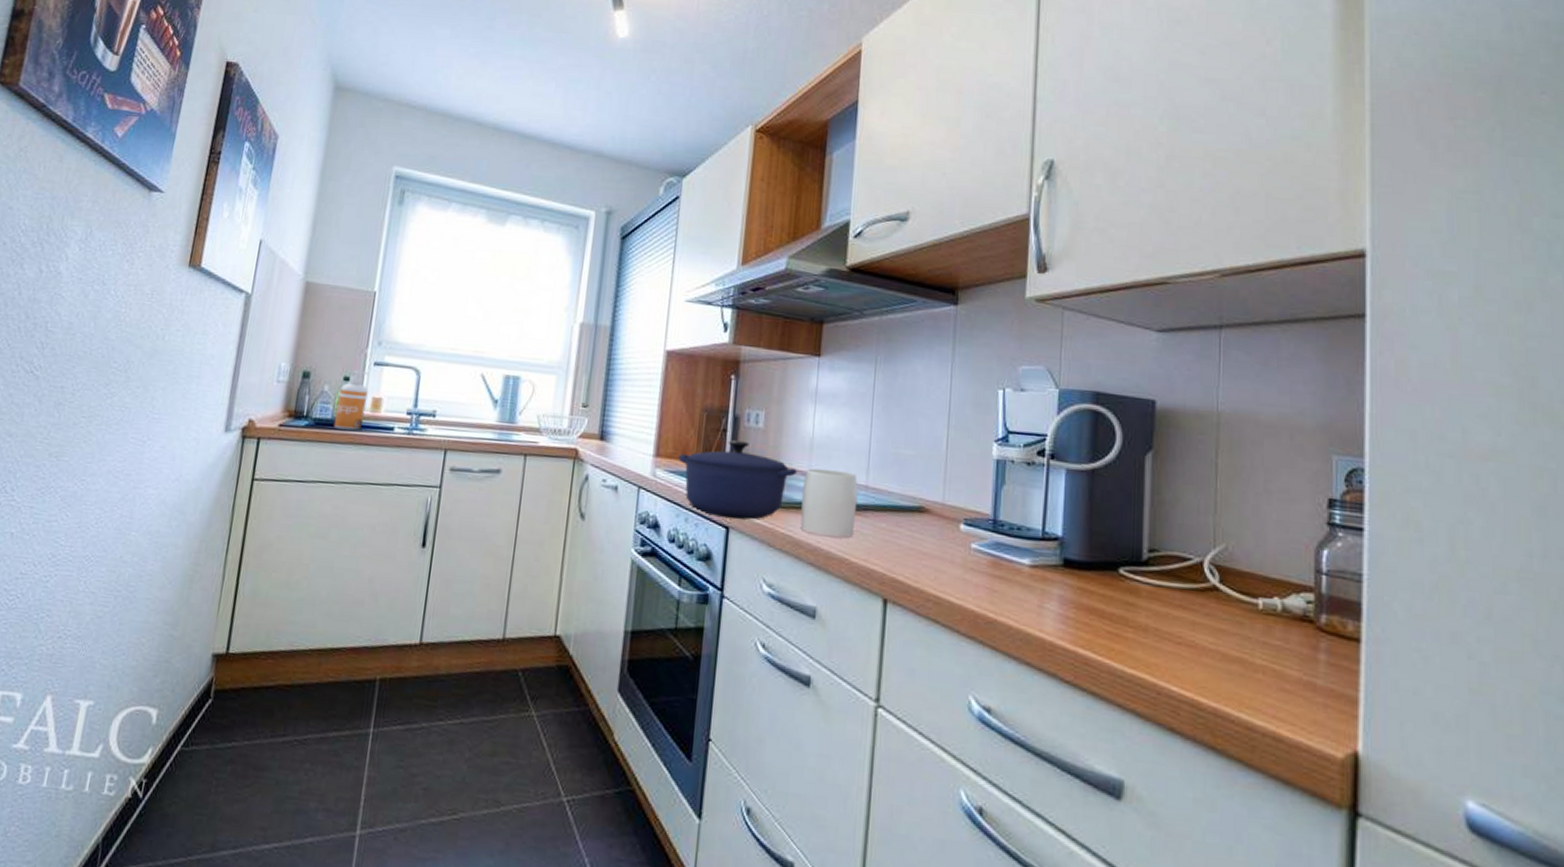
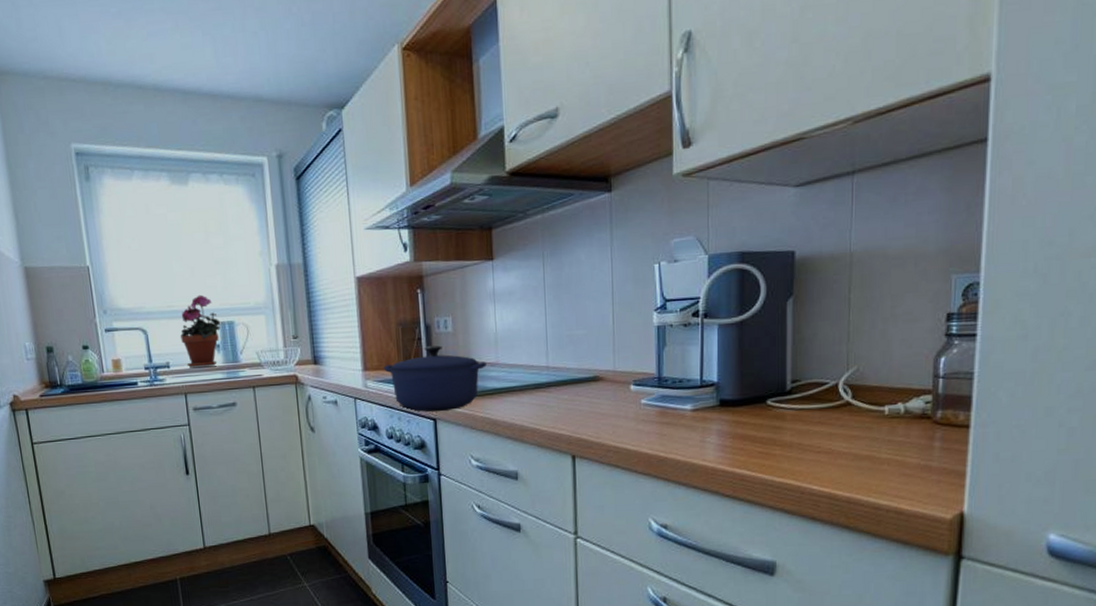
soap dispenser: present [333,370,369,431] -> none [82,338,110,391]
potted plant: none [455,341,507,424] -> present [180,294,222,369]
mug: present [800,468,858,539] -> none [493,357,542,415]

